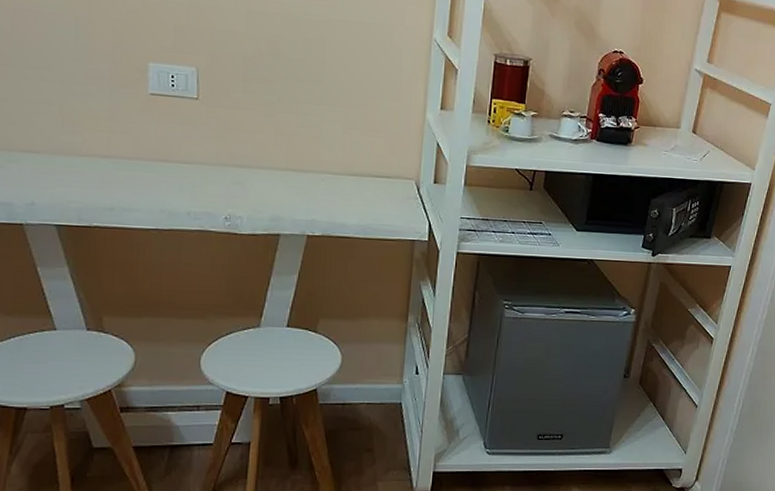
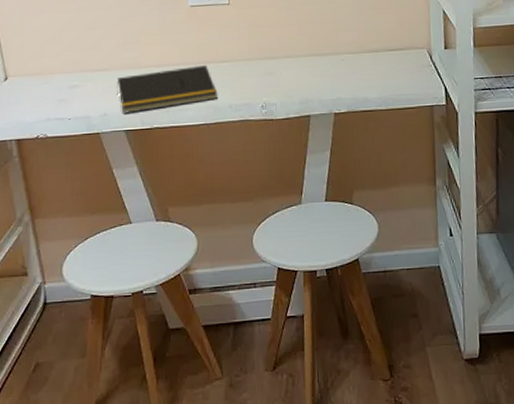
notepad: none [49,162,175,206] -> present [117,64,218,114]

